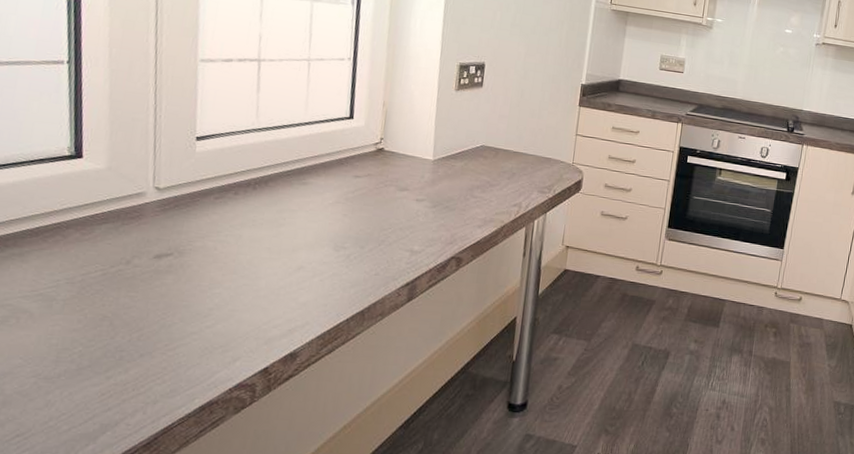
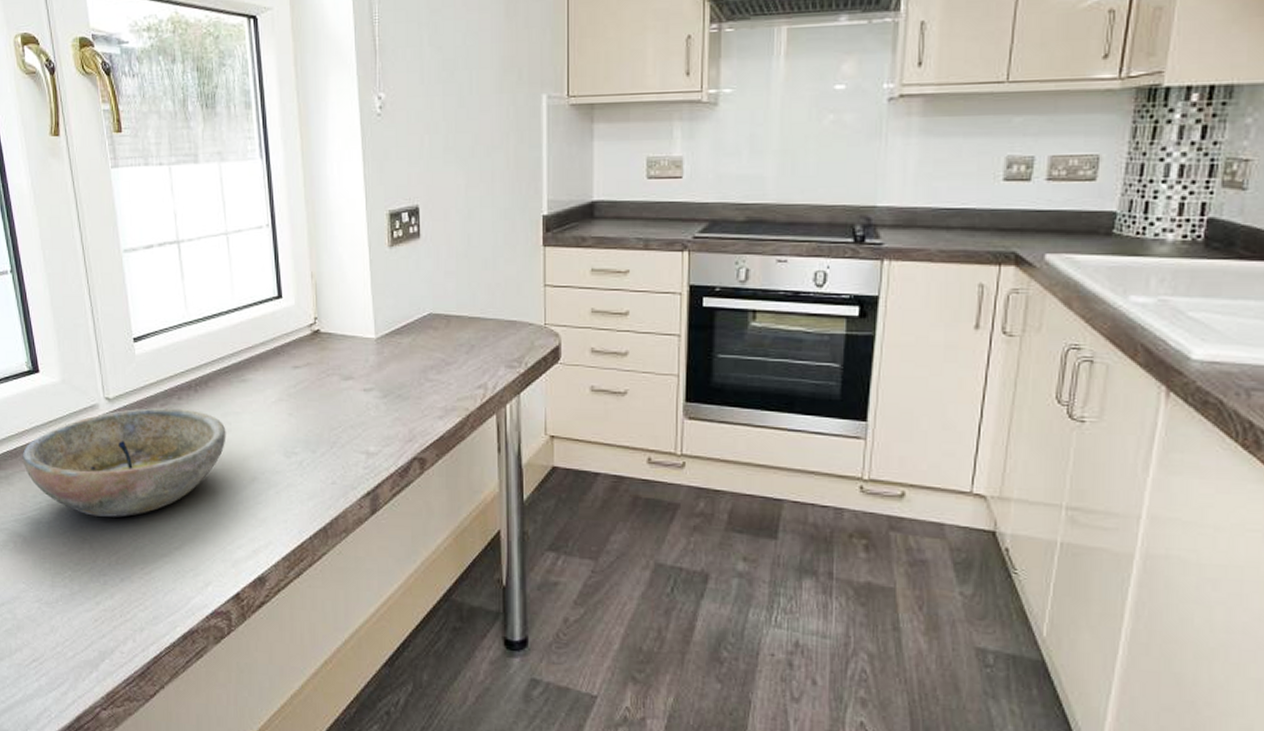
bowl: none [44,199,280,297] -> present [22,408,226,517]

